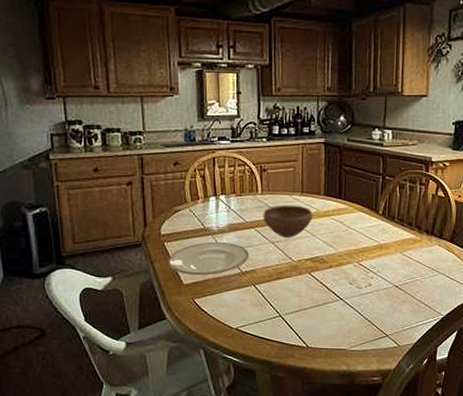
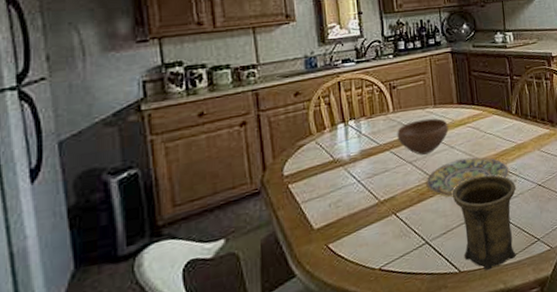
plate: present [168,242,250,275] -> none [294,171,387,218]
plate: none [285,248,368,281] -> present [426,156,510,198]
mug: none [308,267,371,352] -> present [452,174,516,271]

